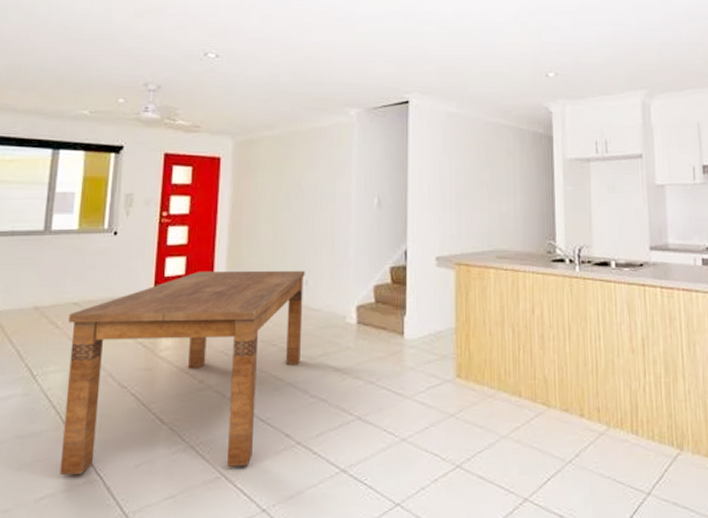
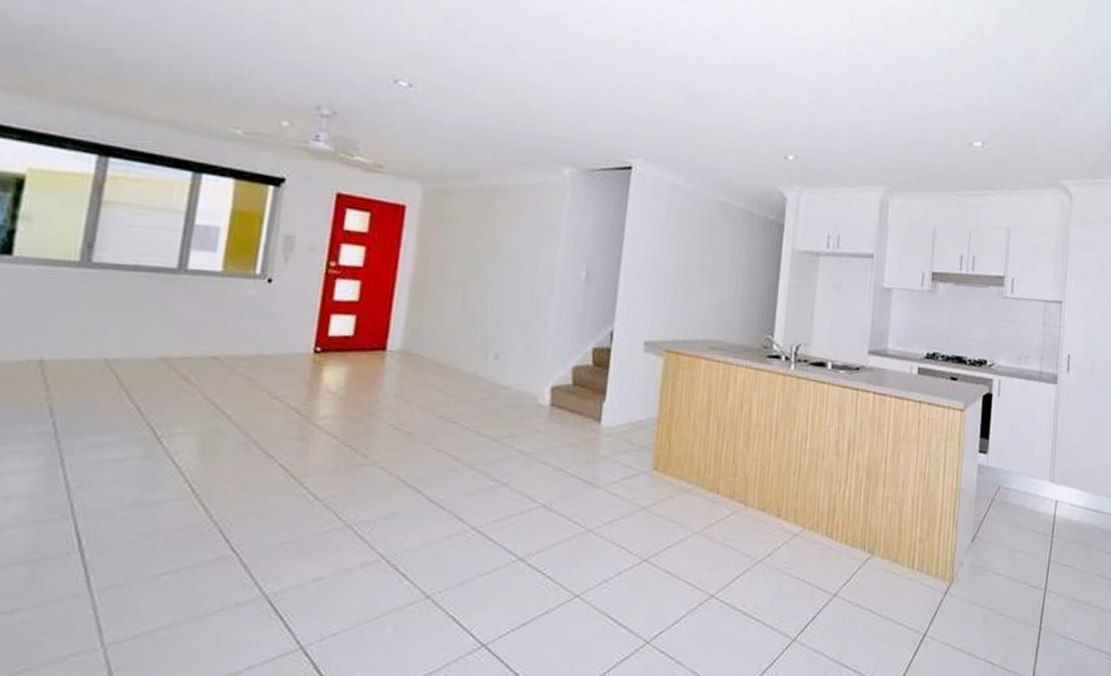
dining table: present [59,270,305,476] -> none [185,333,496,551]

